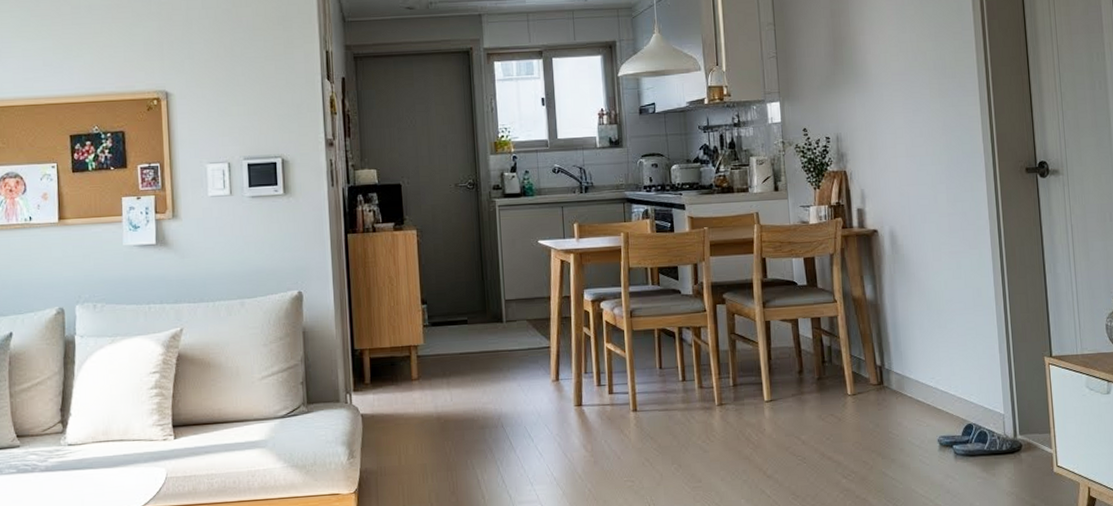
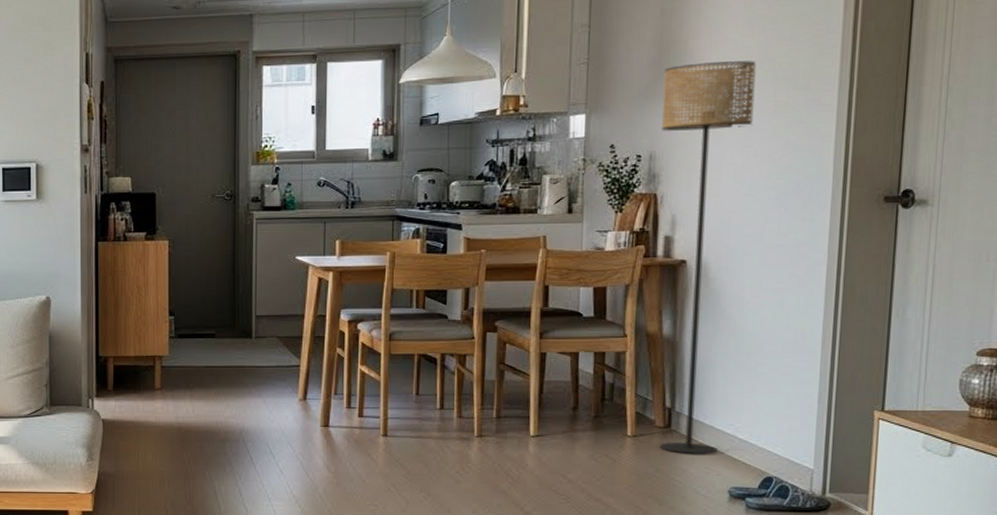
floor lamp: none [839,54,925,408] -> present [660,61,756,454]

